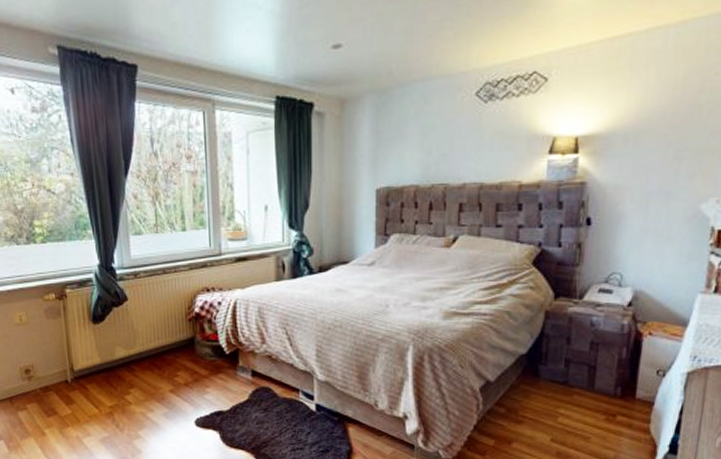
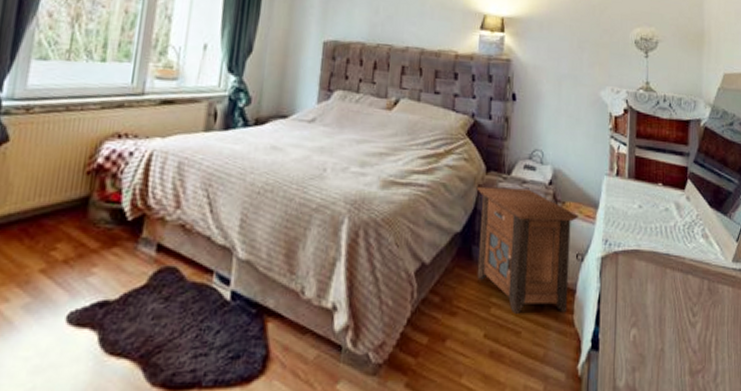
nightstand: none [543,312,663,423] -> present [476,186,579,314]

